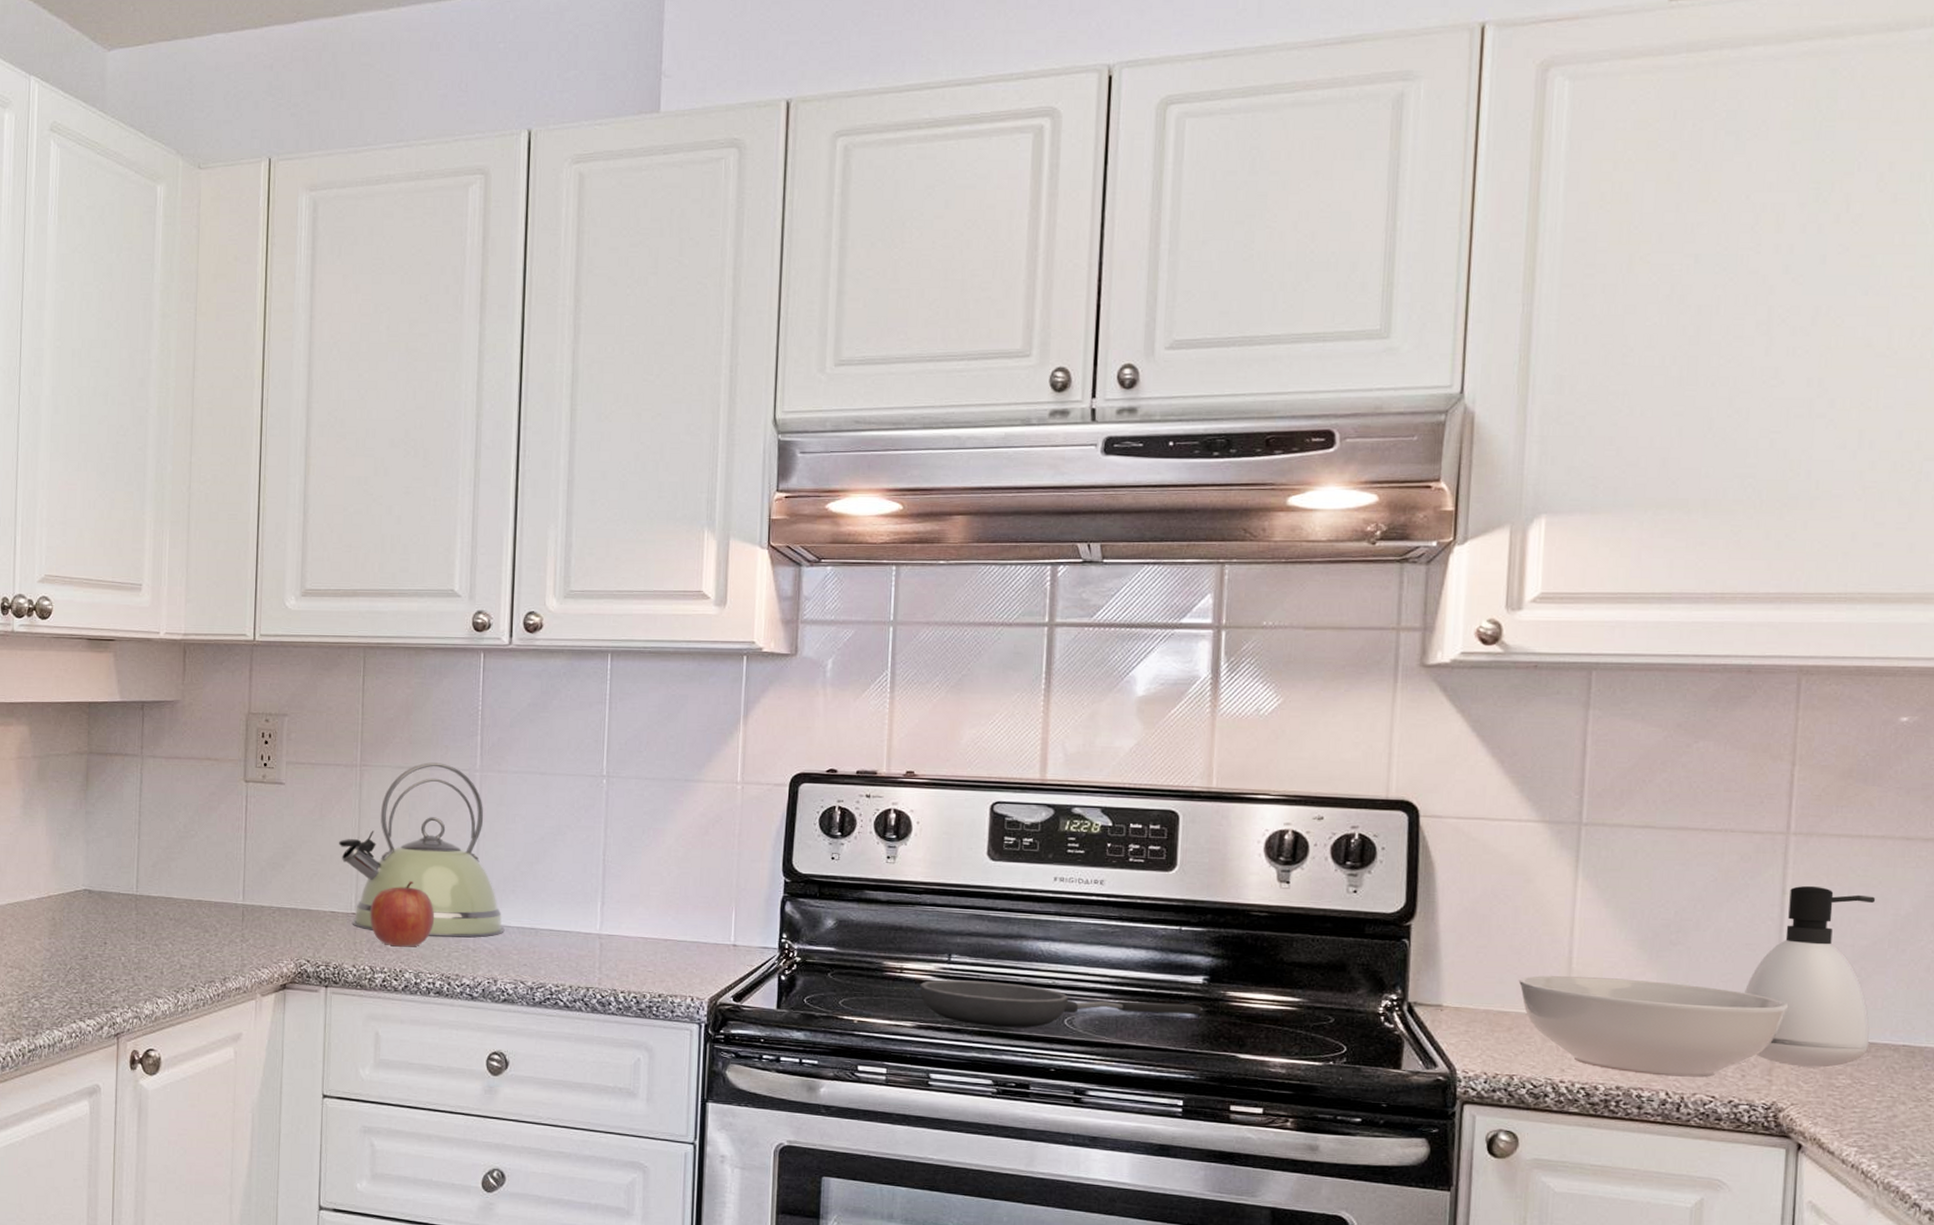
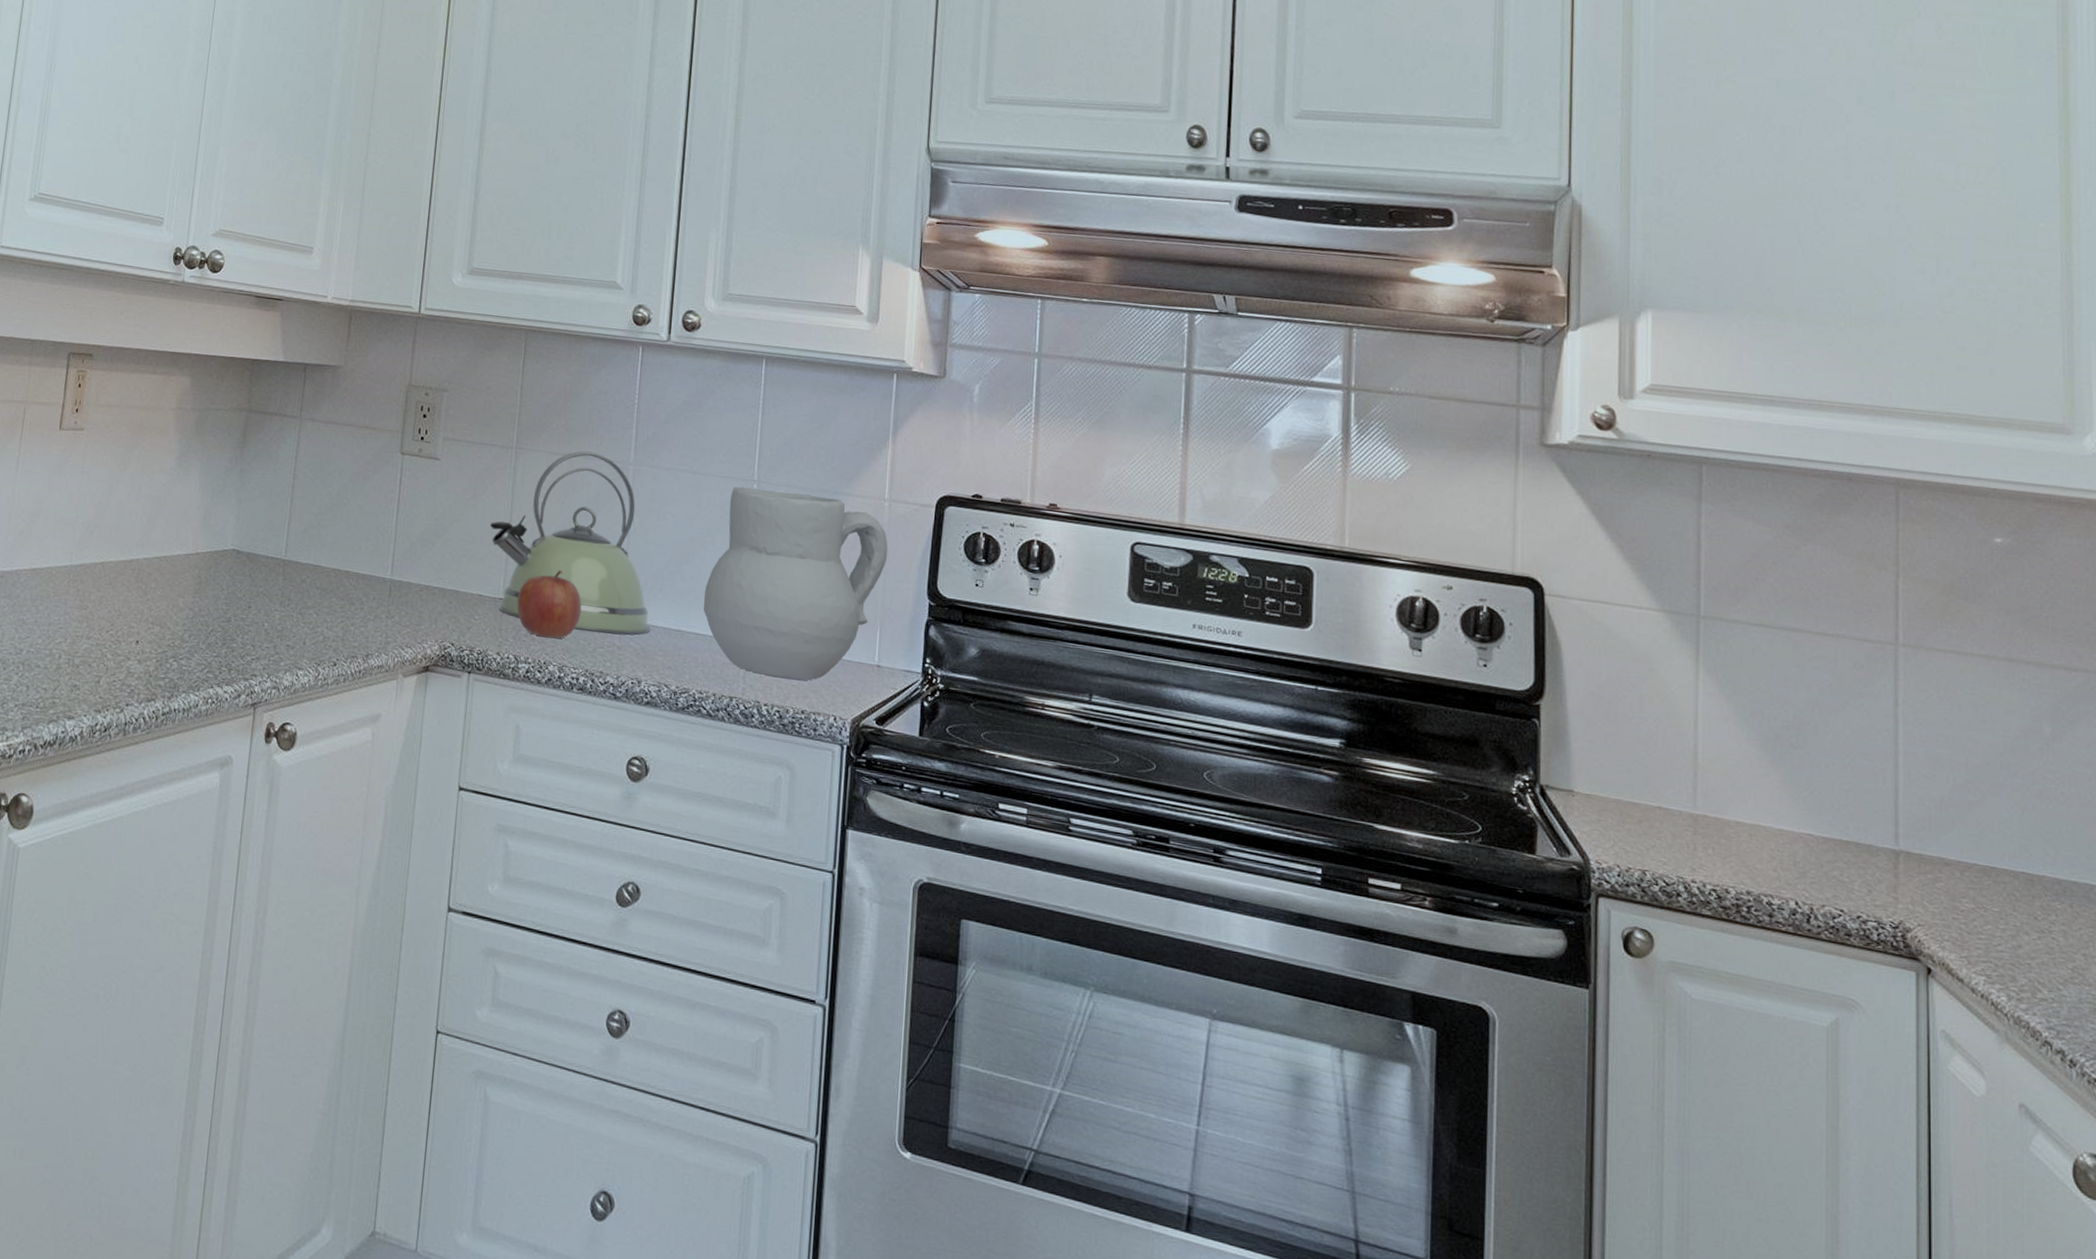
ceramic jug: none [556,783,742,966] -> present [703,486,888,681]
frying pan: present [919,979,1202,1028] -> none [1061,720,1339,780]
bowl: present [1518,975,1789,1077] -> none [1646,768,1909,889]
soap dispenser: present [1745,886,1876,1068] -> none [1866,698,1988,889]

